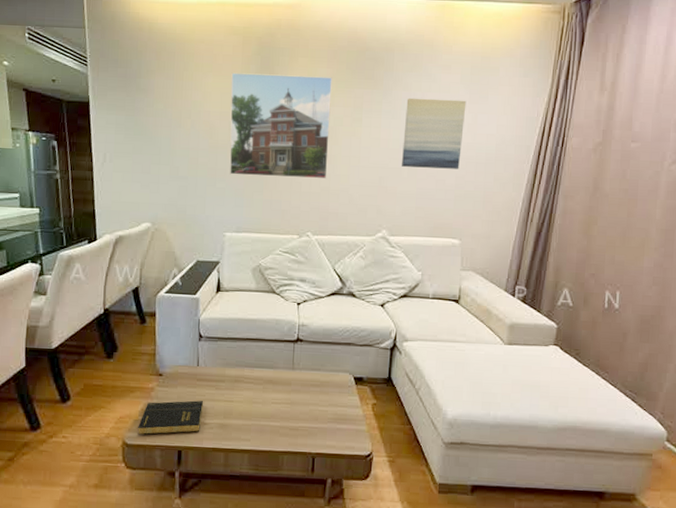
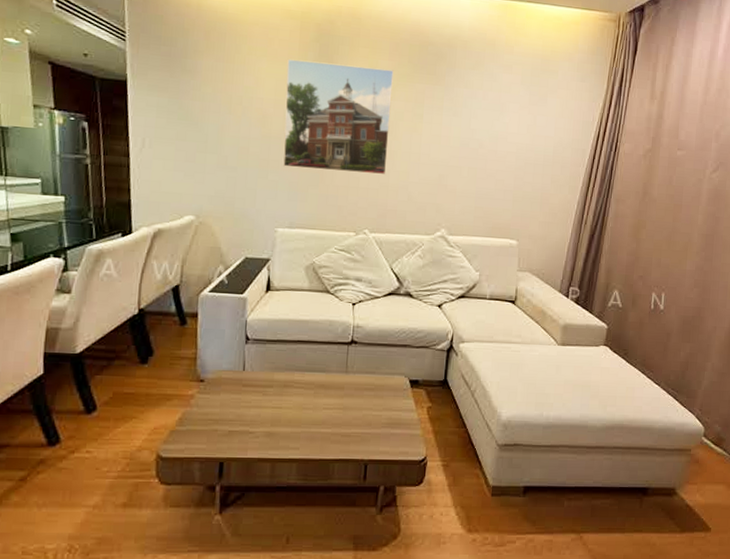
book: present [137,400,204,435] -> none [174,408,250,447]
wall art: present [402,97,467,169] -> none [462,95,526,170]

